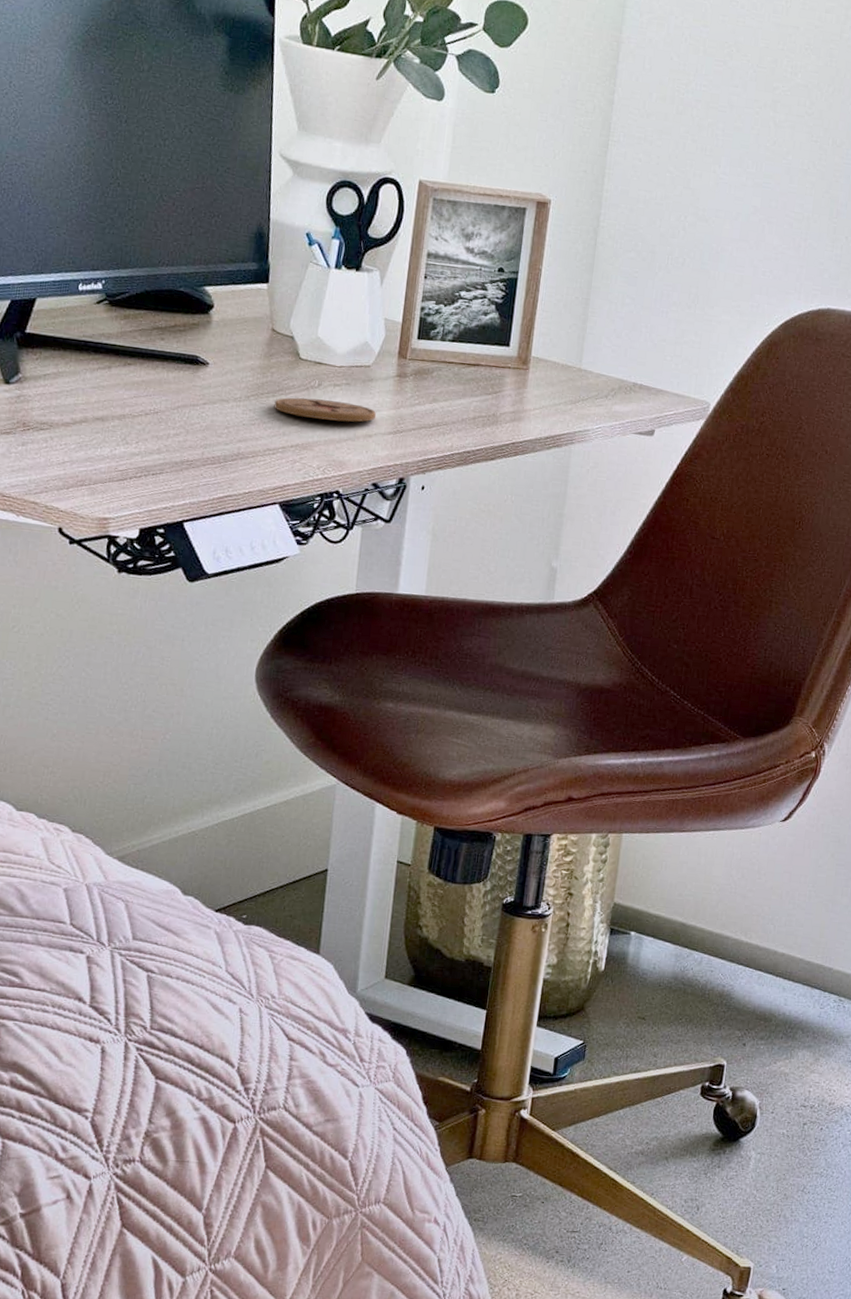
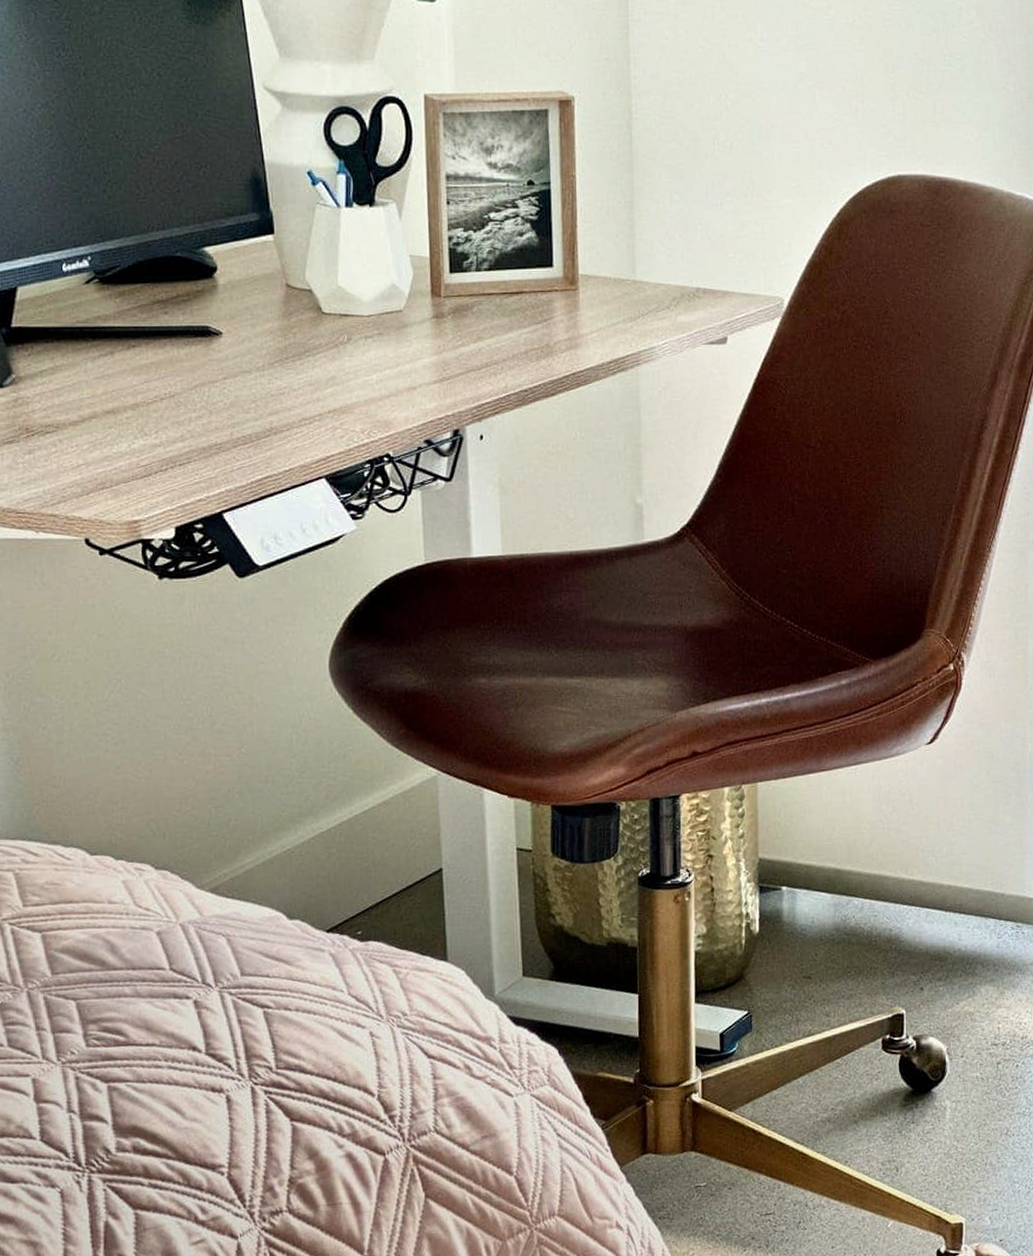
coaster: present [274,397,377,422] -> none [302,355,418,378]

